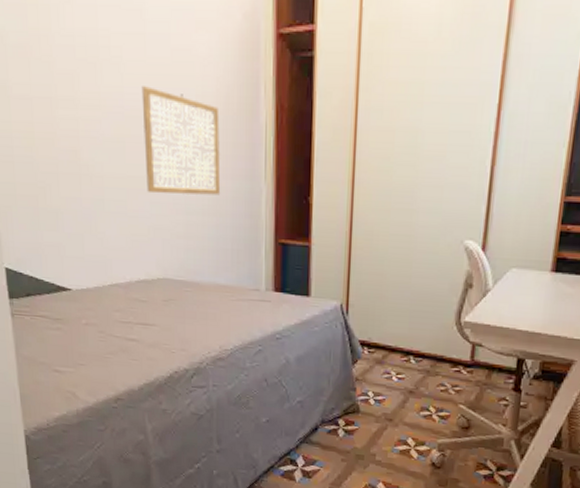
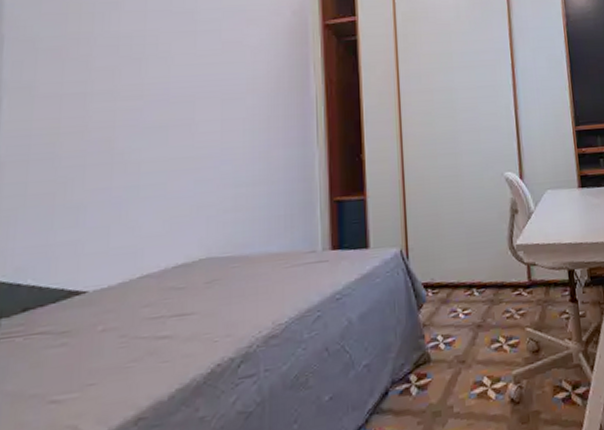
wall art: present [141,86,221,196] -> none [189,74,272,172]

